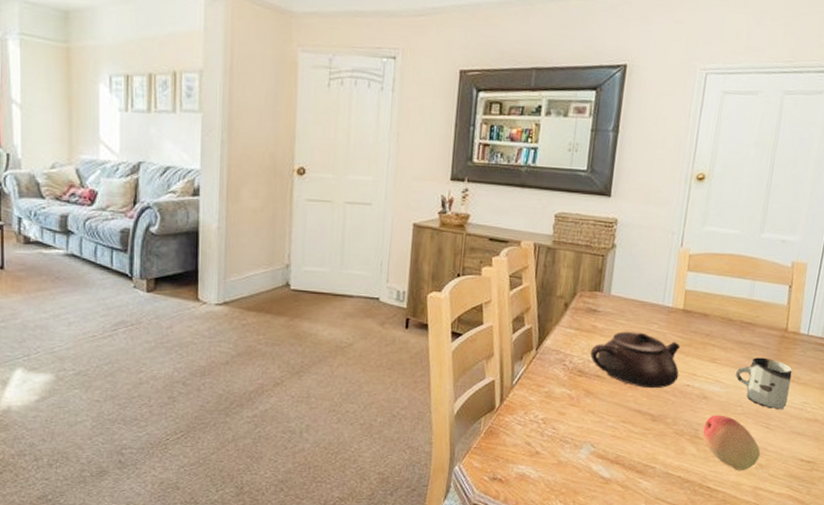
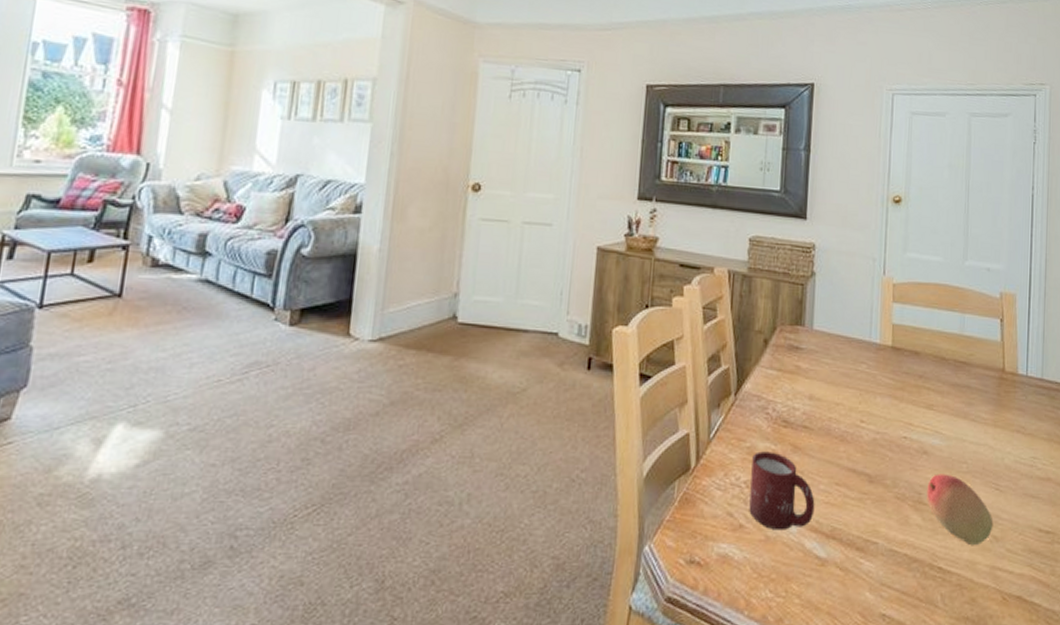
cup: none [545,395,603,457] -> present [749,451,815,531]
teapot: present [589,331,681,389] -> none [794,373,894,442]
cup: present [736,357,792,410] -> none [956,403,1016,467]

